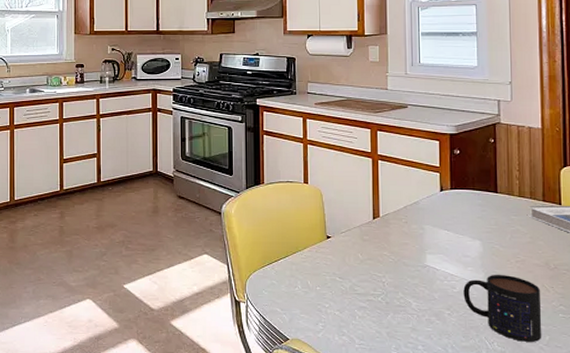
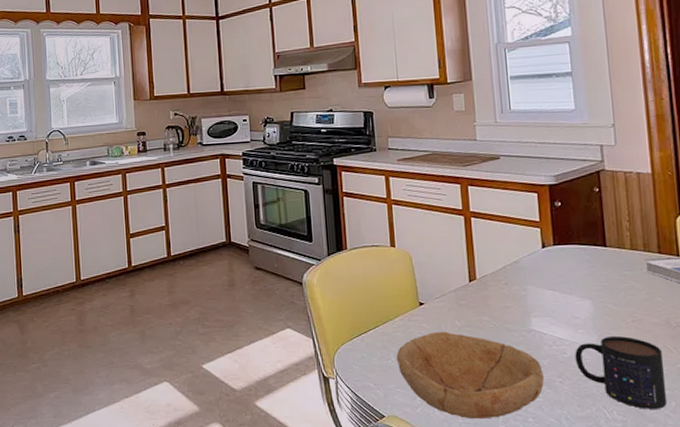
bowl: none [303,263,434,346] -> present [396,331,544,420]

